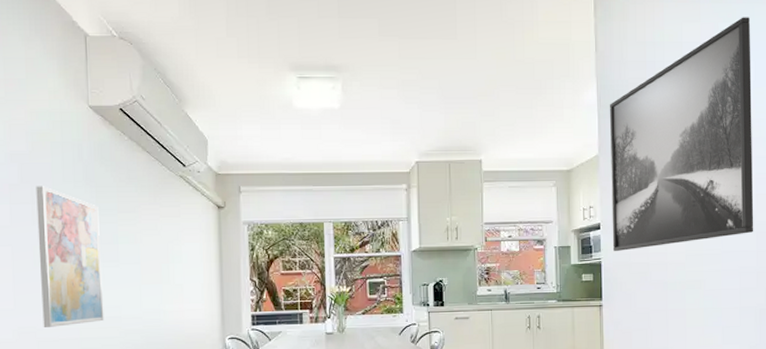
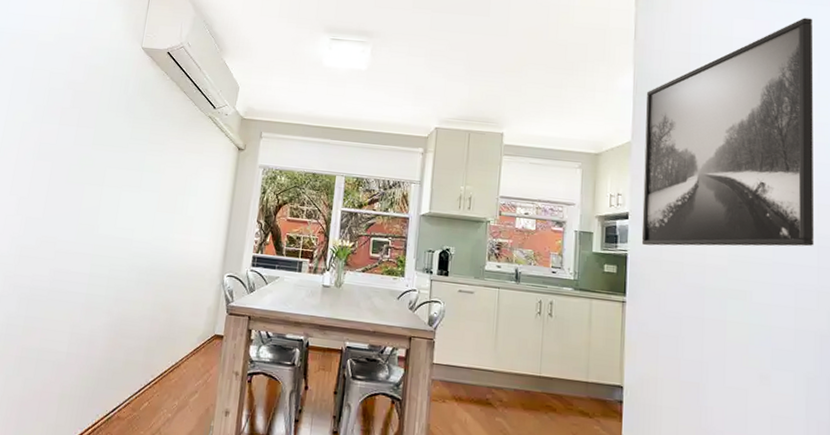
wall art: present [36,186,104,327] -> none [63,111,133,242]

